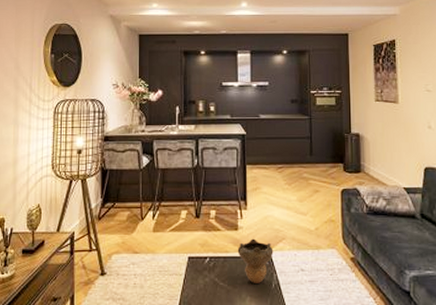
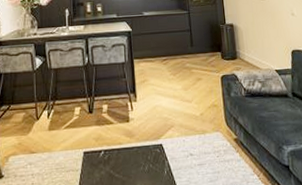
decorative bowl: present [237,238,274,283] -> none [130,128,164,172]

